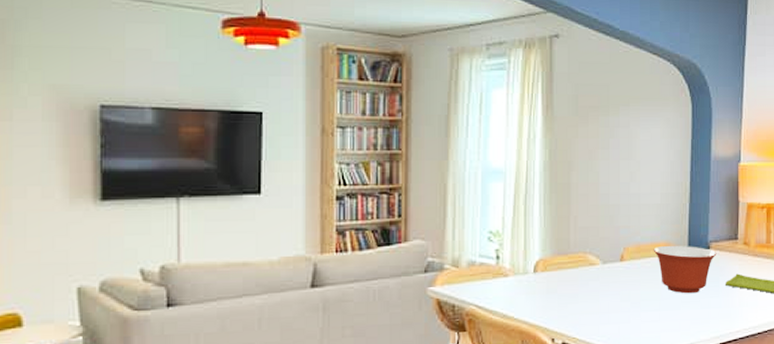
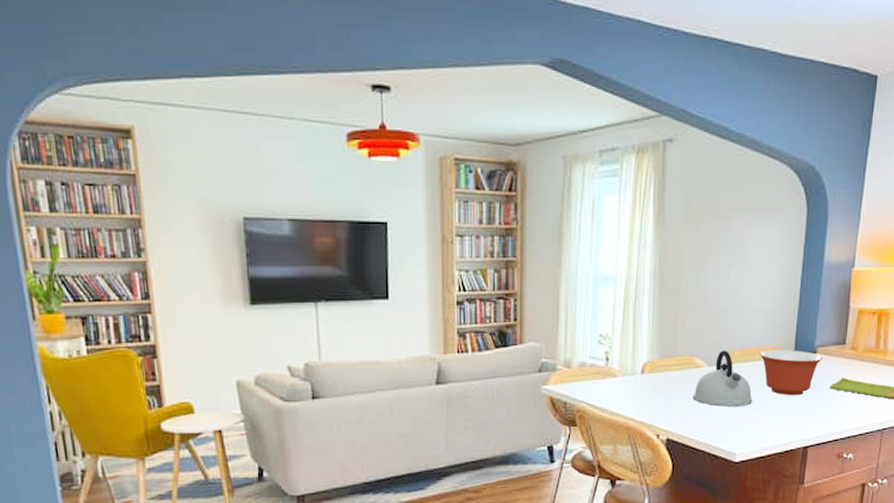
kettle: none [588,246,649,307] -> present [692,350,753,407]

